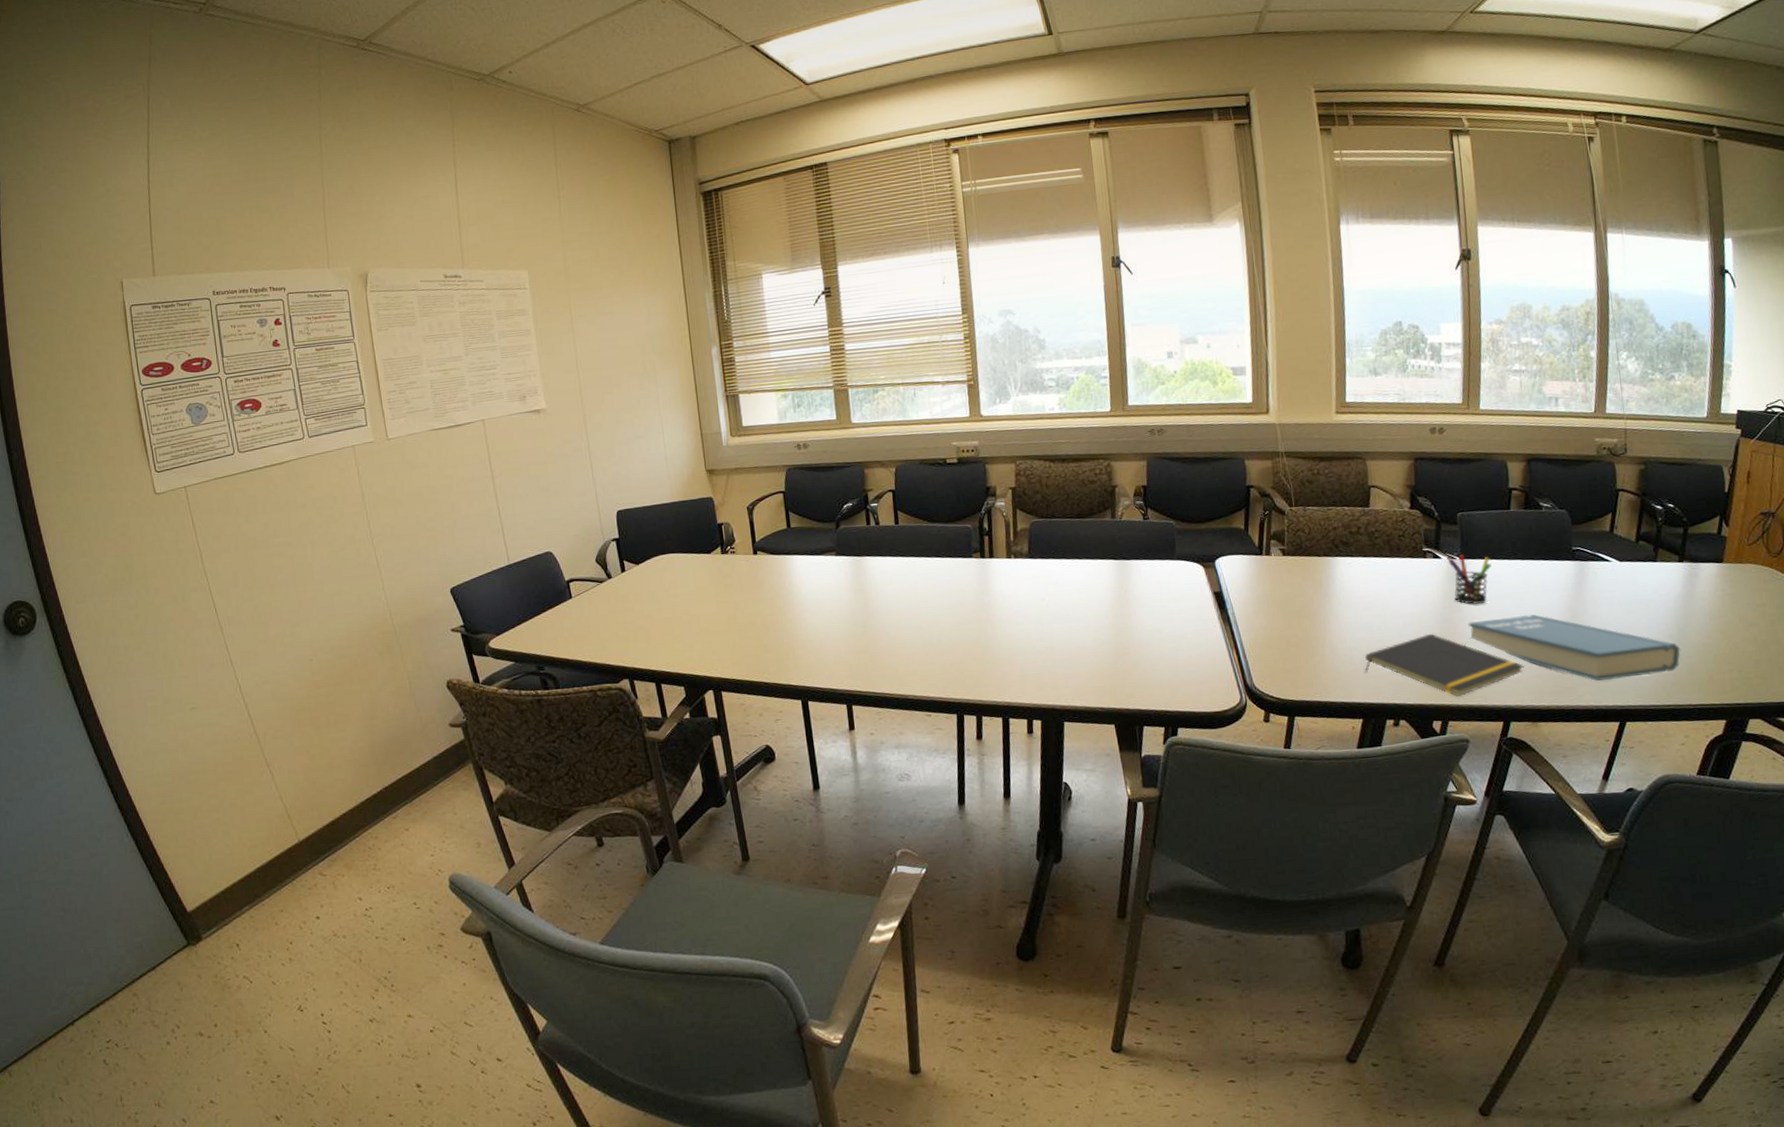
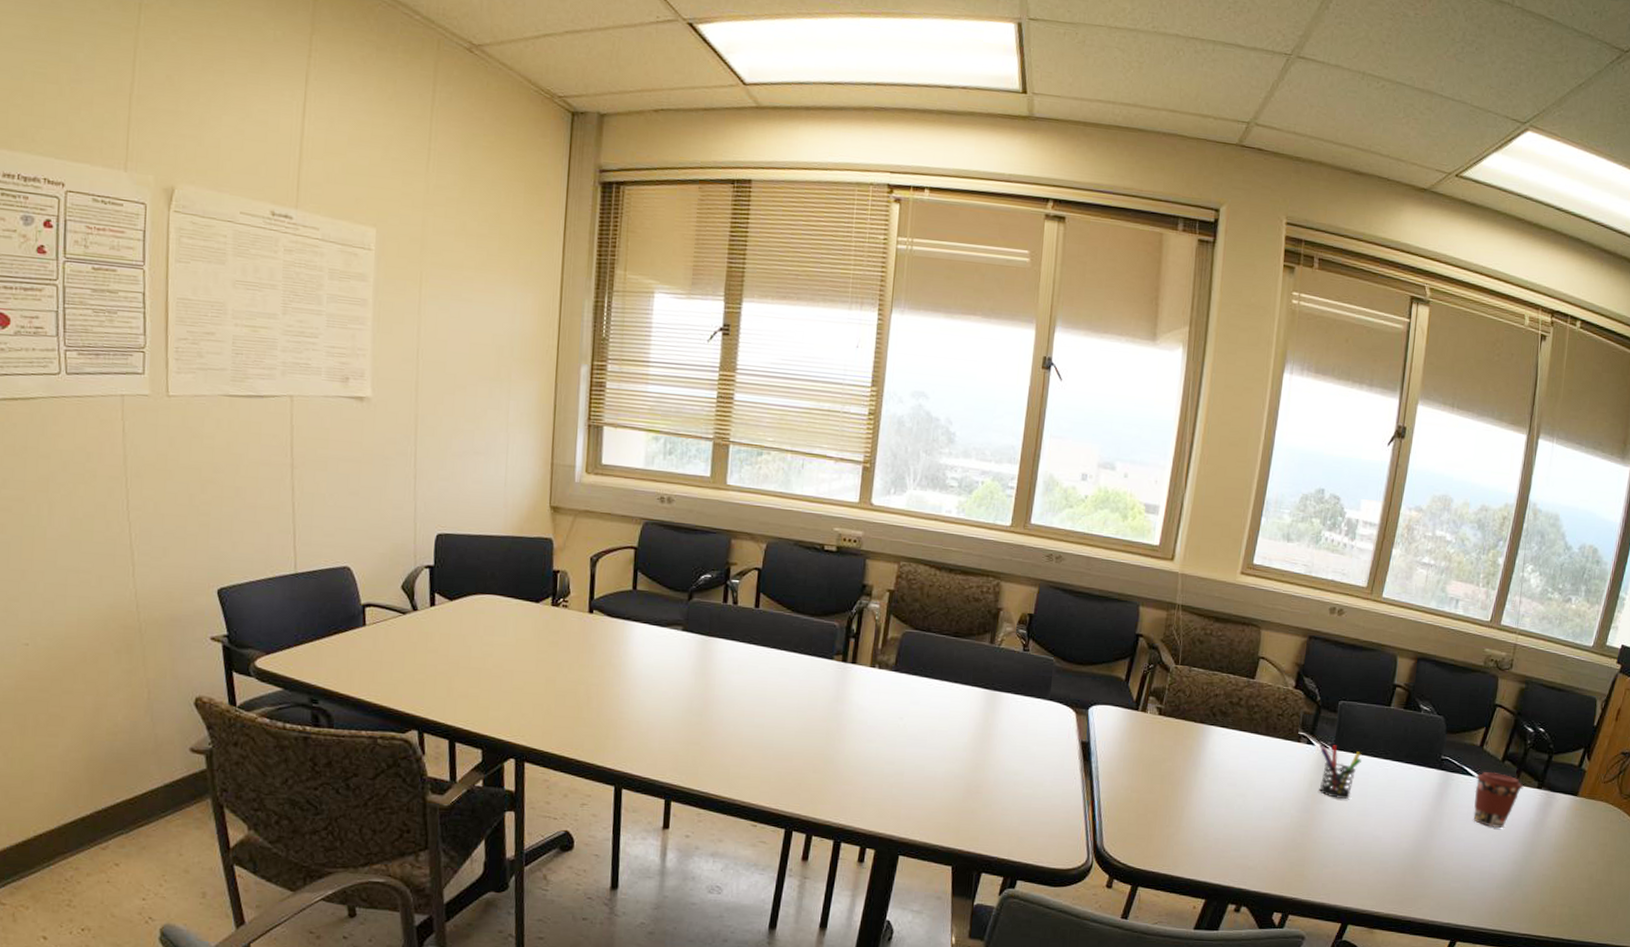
notepad: present [1365,633,1525,697] -> none [1218,821,1373,891]
book: present [1468,614,1681,681] -> none [1327,815,1521,898]
coffee cup: none [1611,553,1664,607] -> present [1473,771,1524,828]

